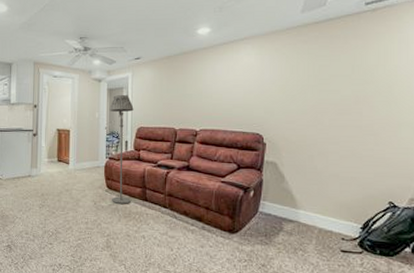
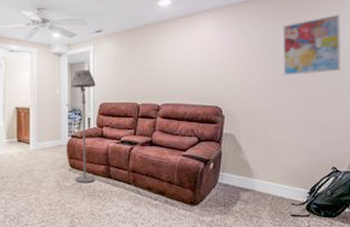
wall art: none [329,40,397,104] -> present [282,14,341,76]

